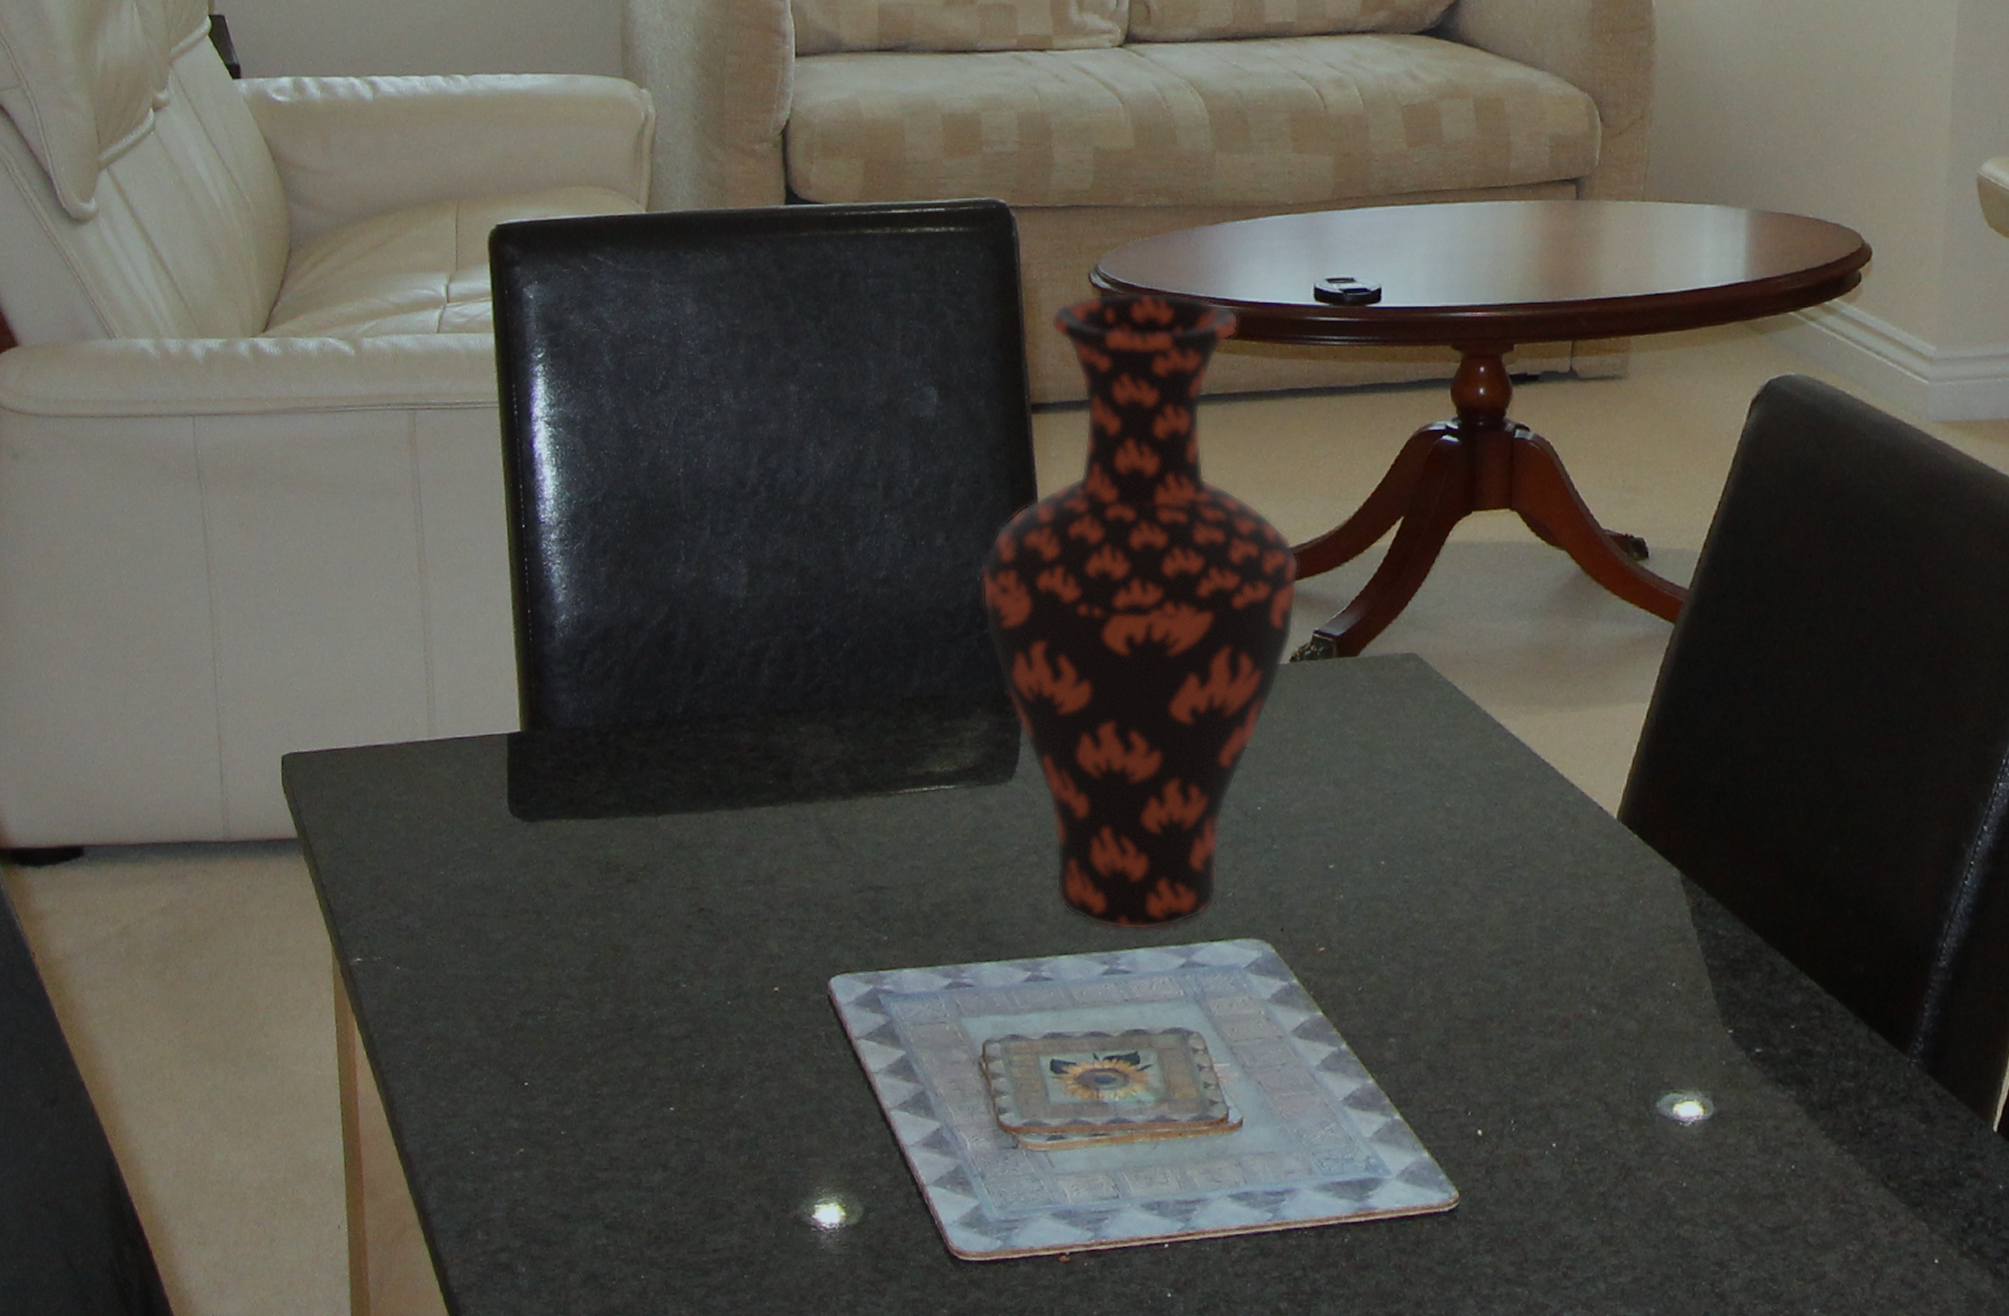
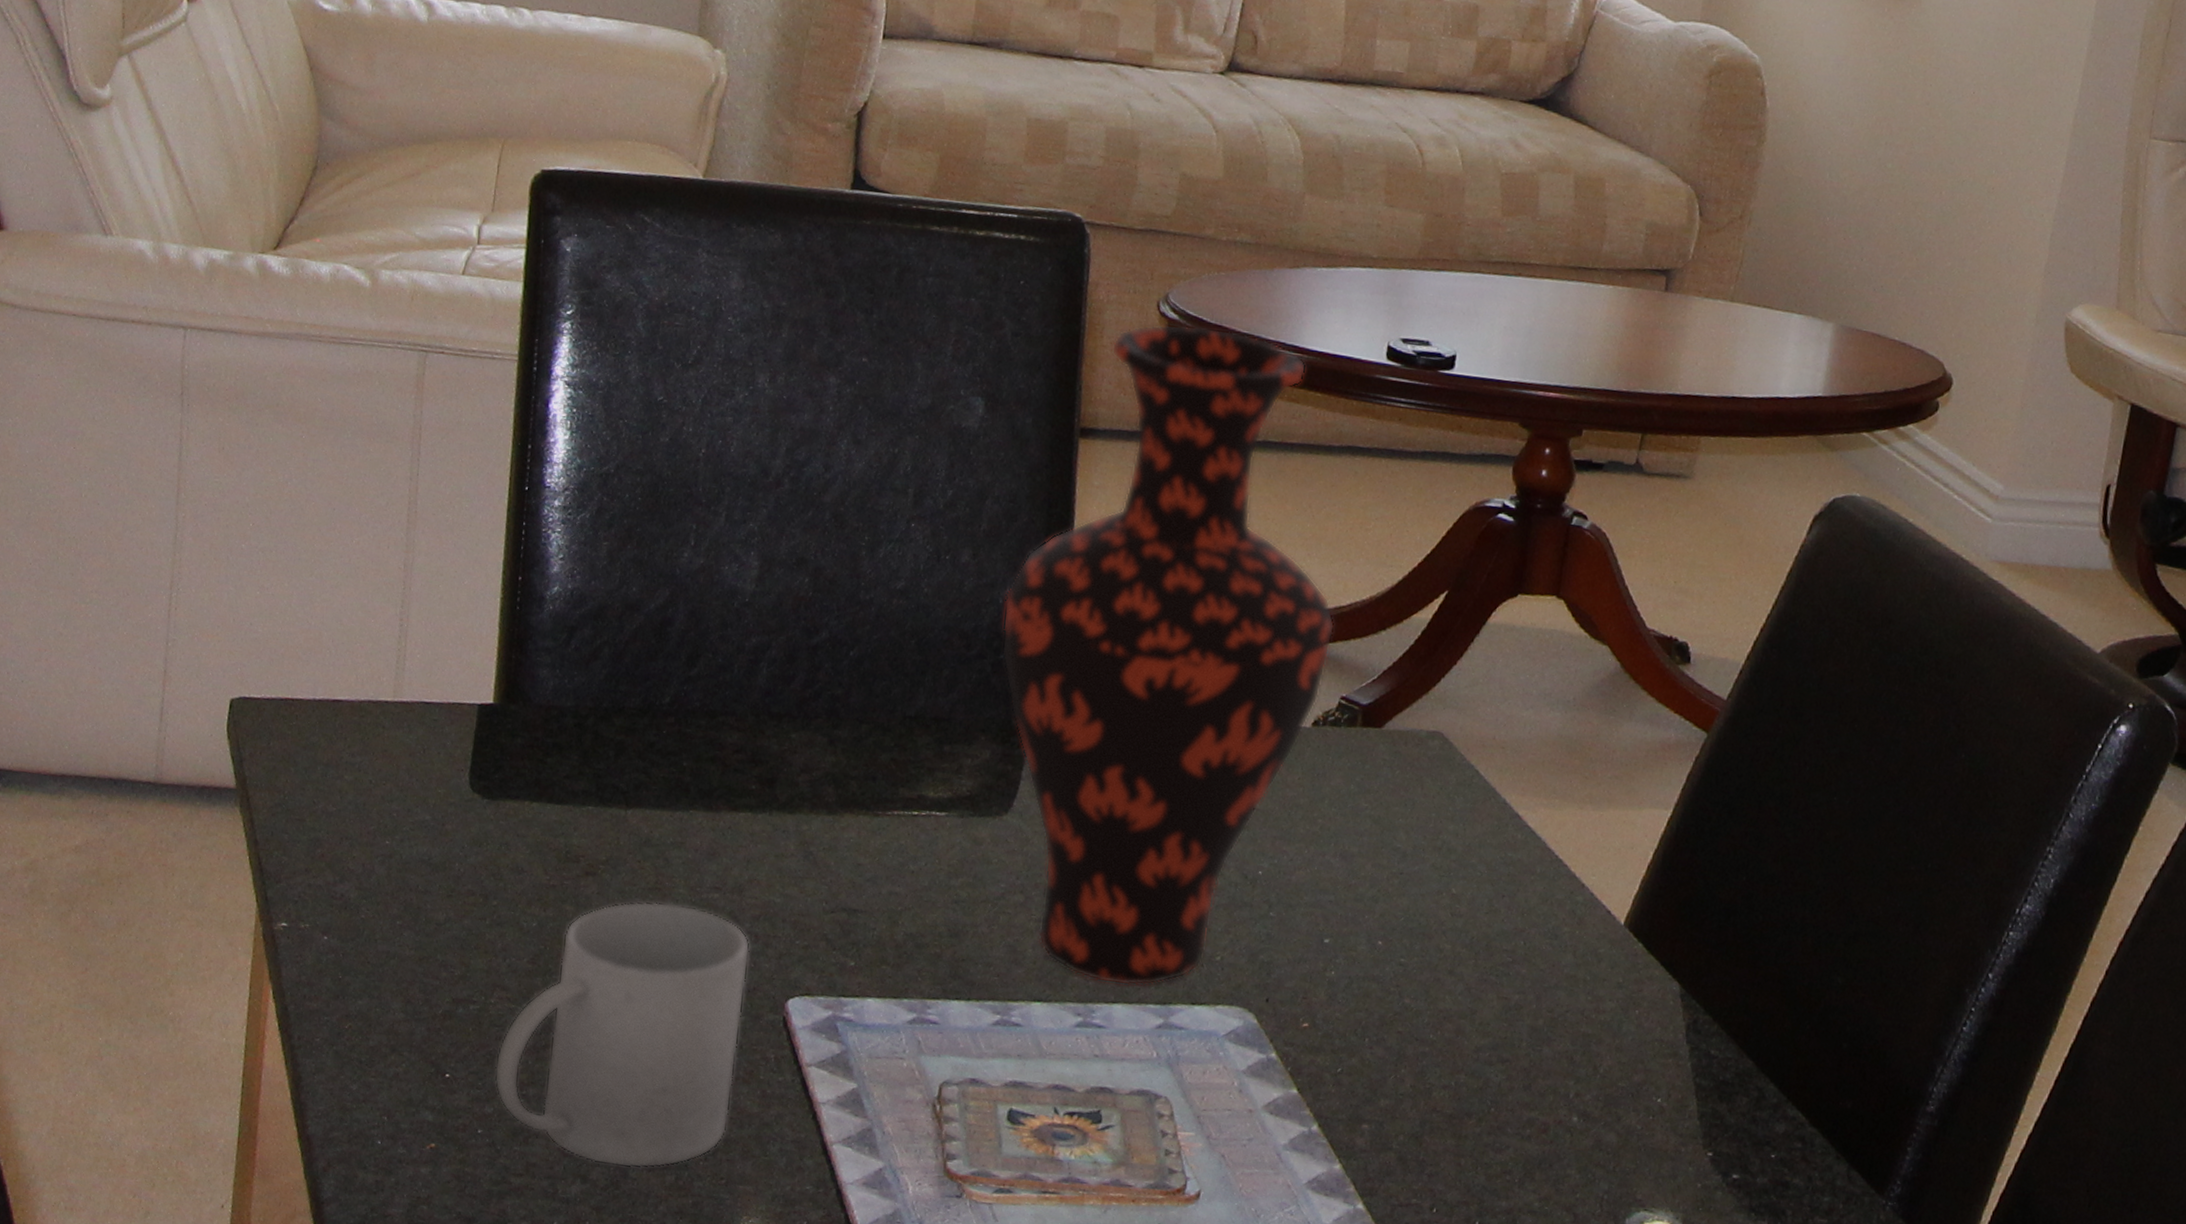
mug: none [568,900,791,1153] -> present [494,901,750,1169]

